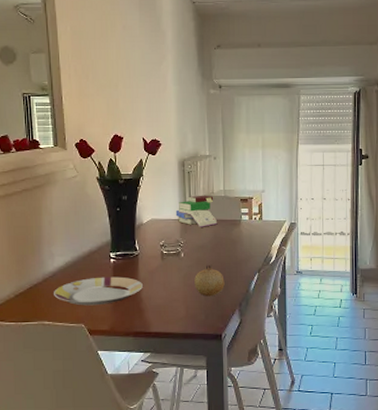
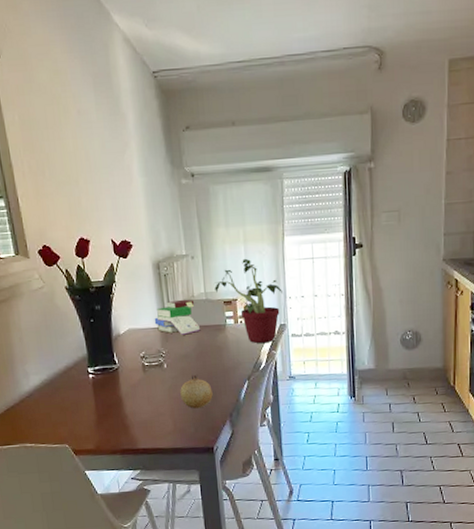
plate: present [54,276,143,306] -> none [32,392,126,426]
potted plant: none [233,162,294,238] -> present [214,258,282,343]

